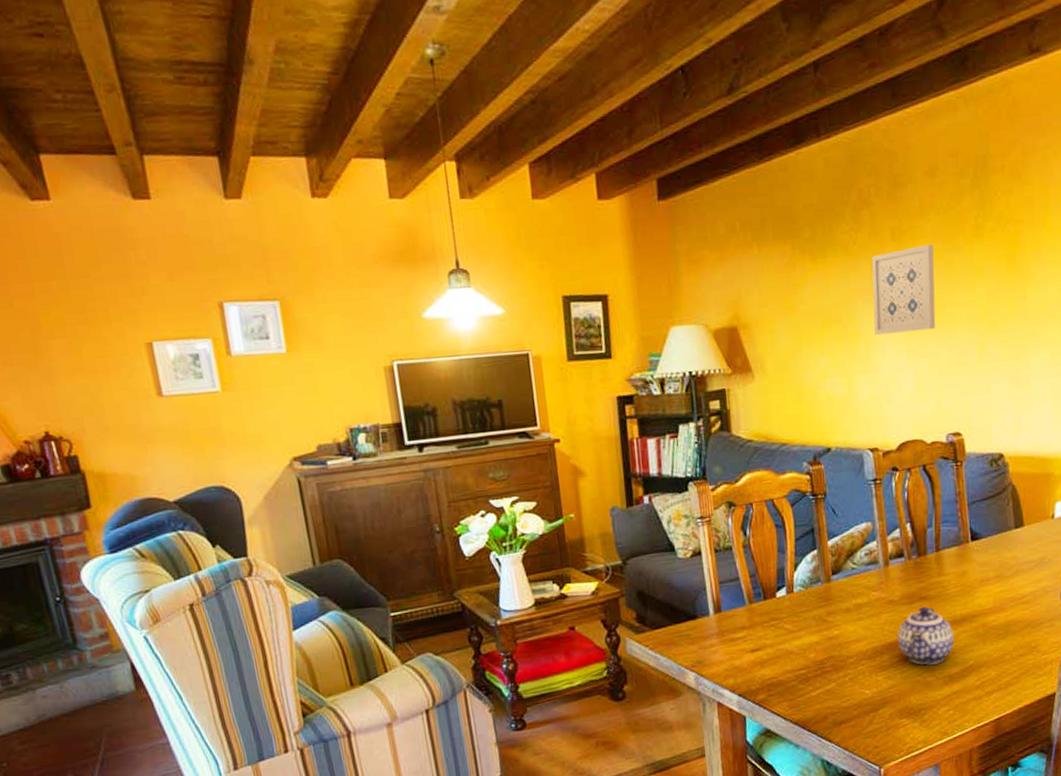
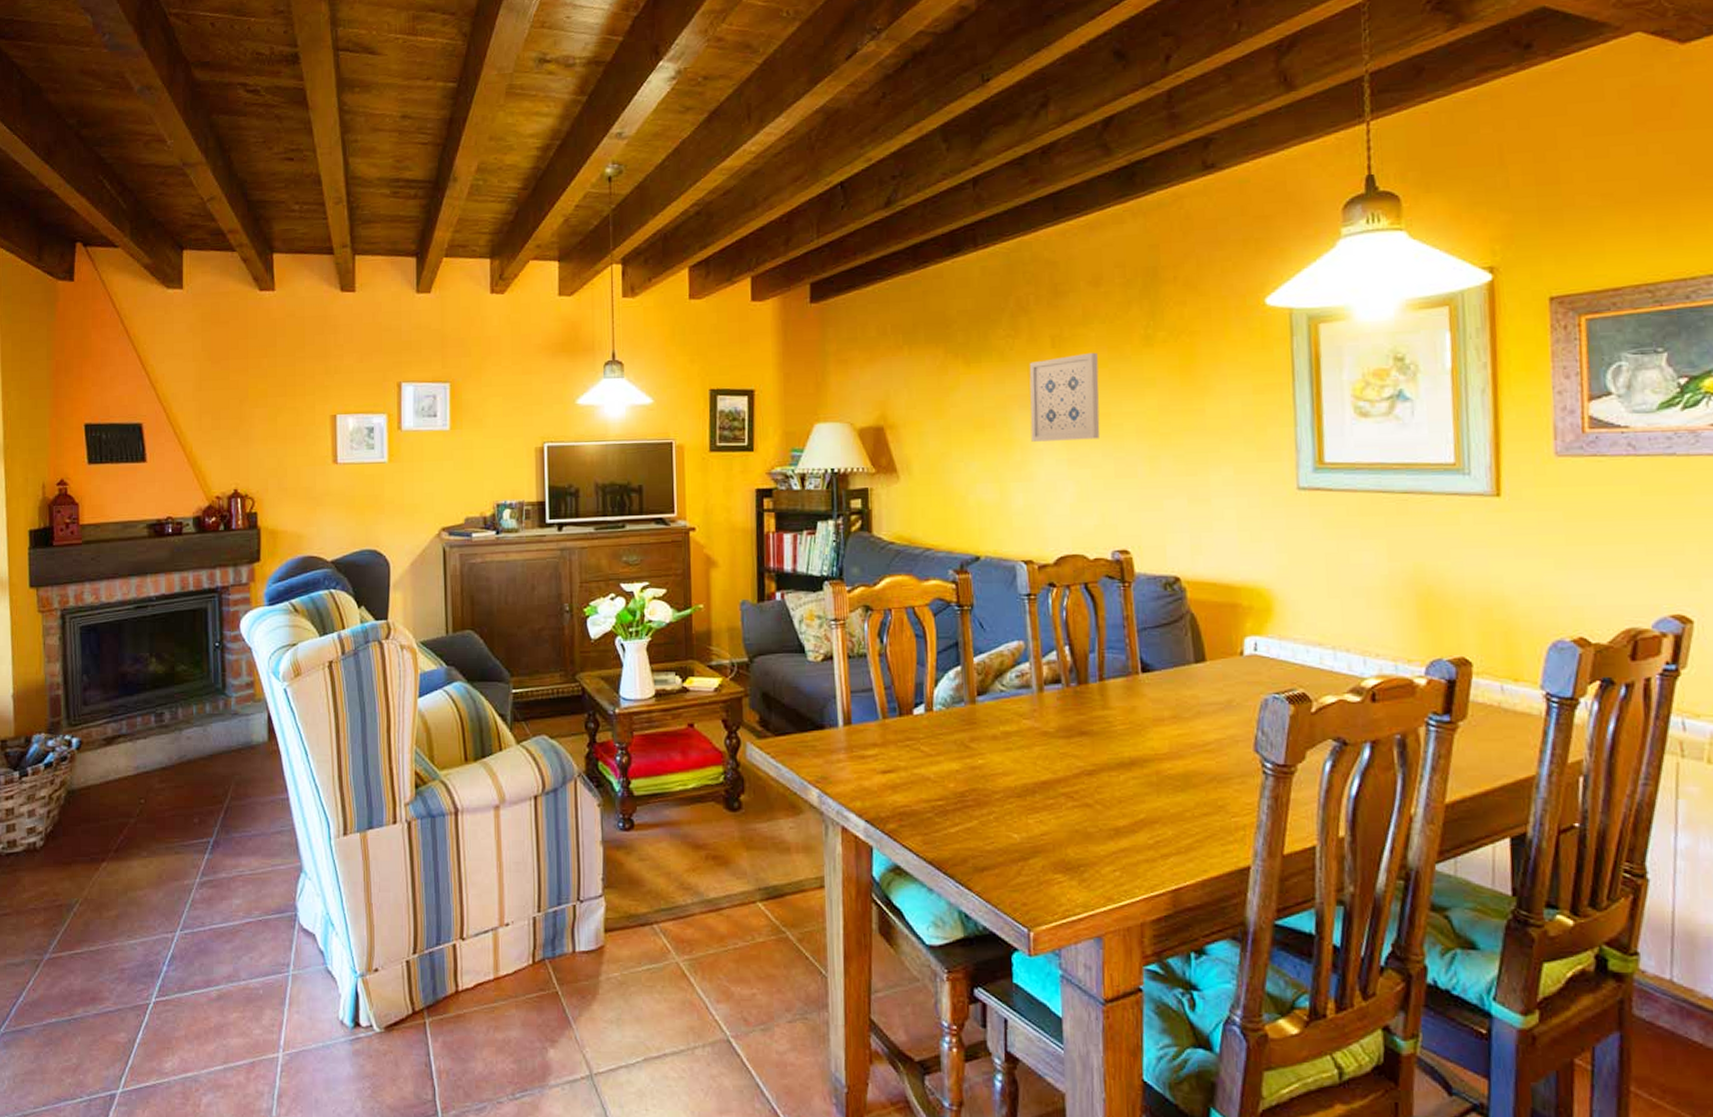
teapot: present [897,607,955,665] -> none [1052,743,1122,813]

